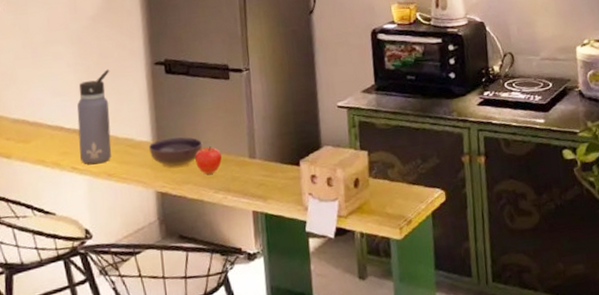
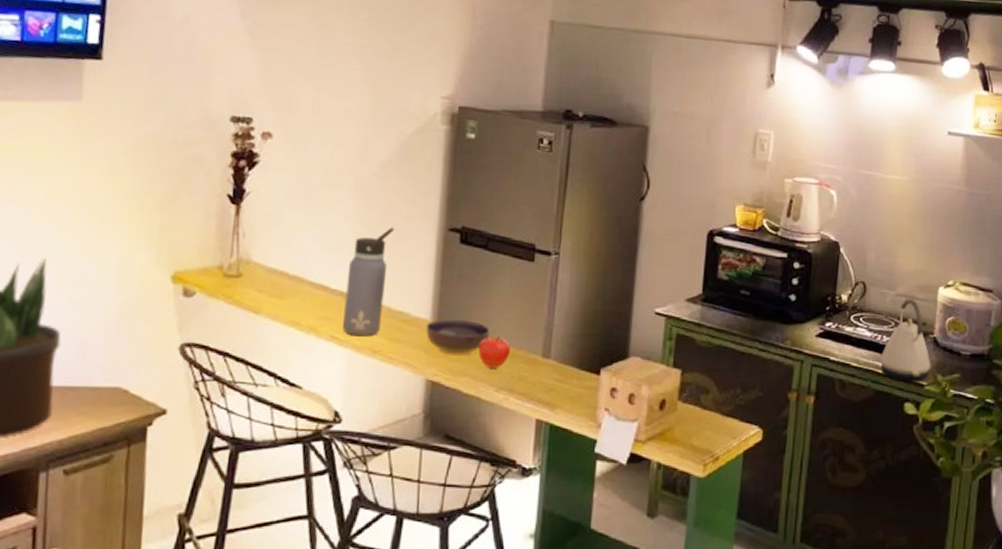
kettle: none [535,60,581,134] -> present [879,298,931,383]

